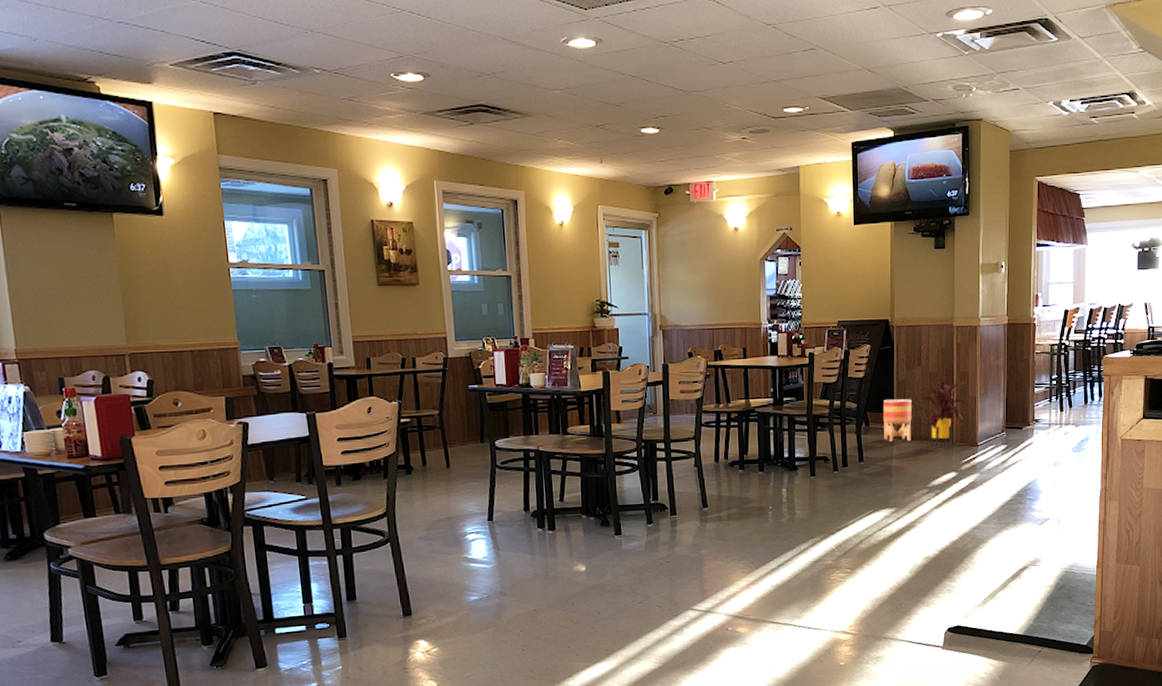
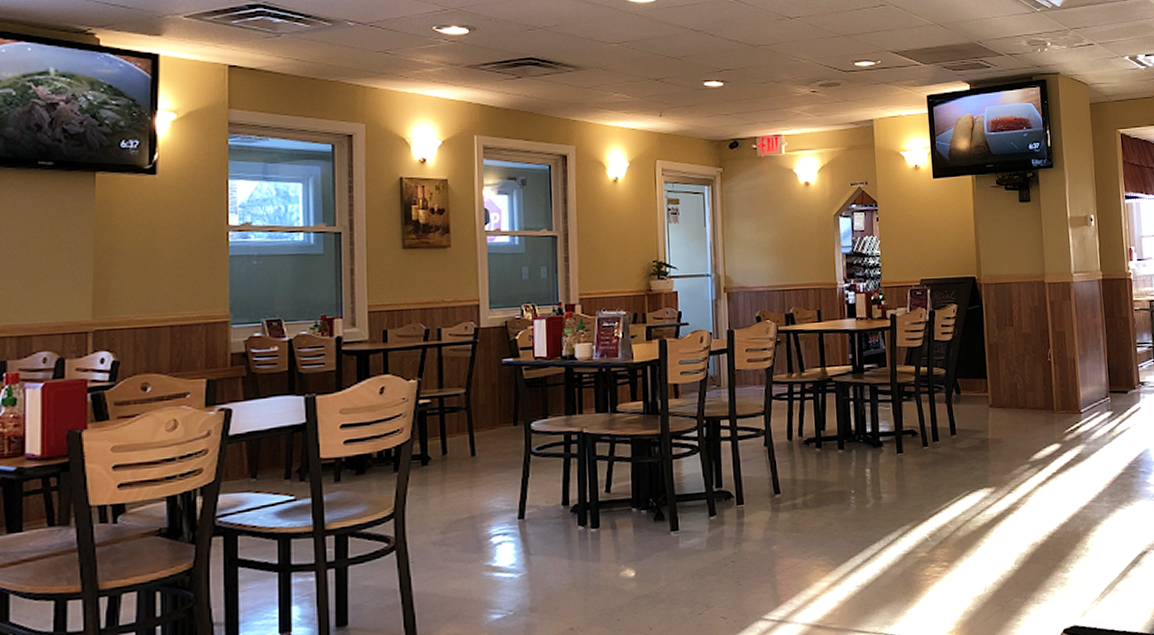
planter: present [882,399,912,442] -> none [974,363,1008,411]
house plant: present [913,381,974,448] -> none [1007,342,1074,416]

